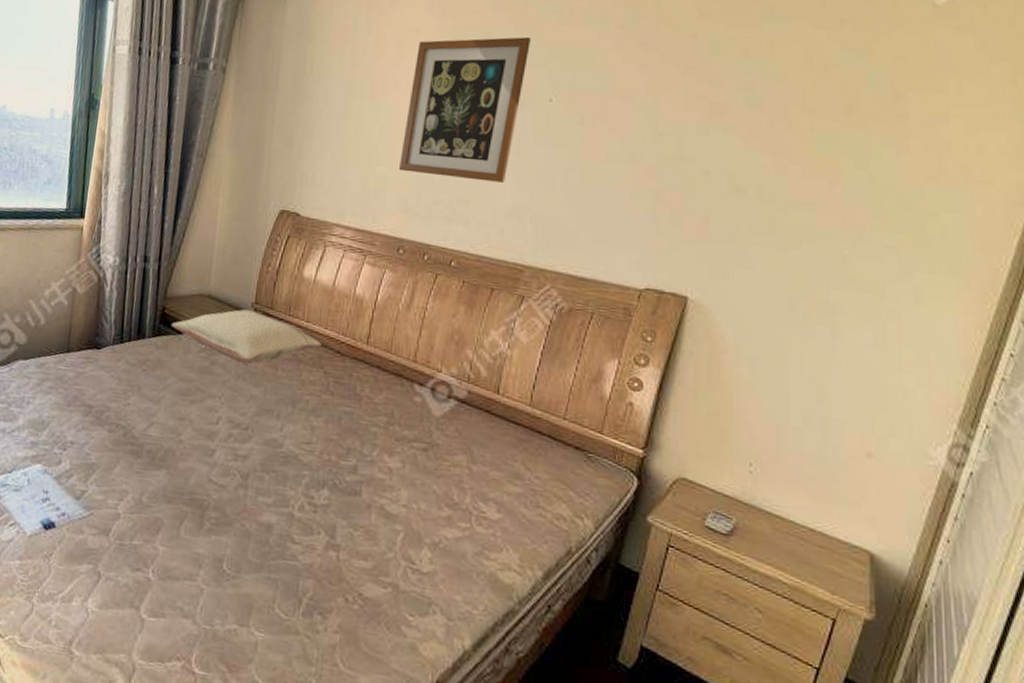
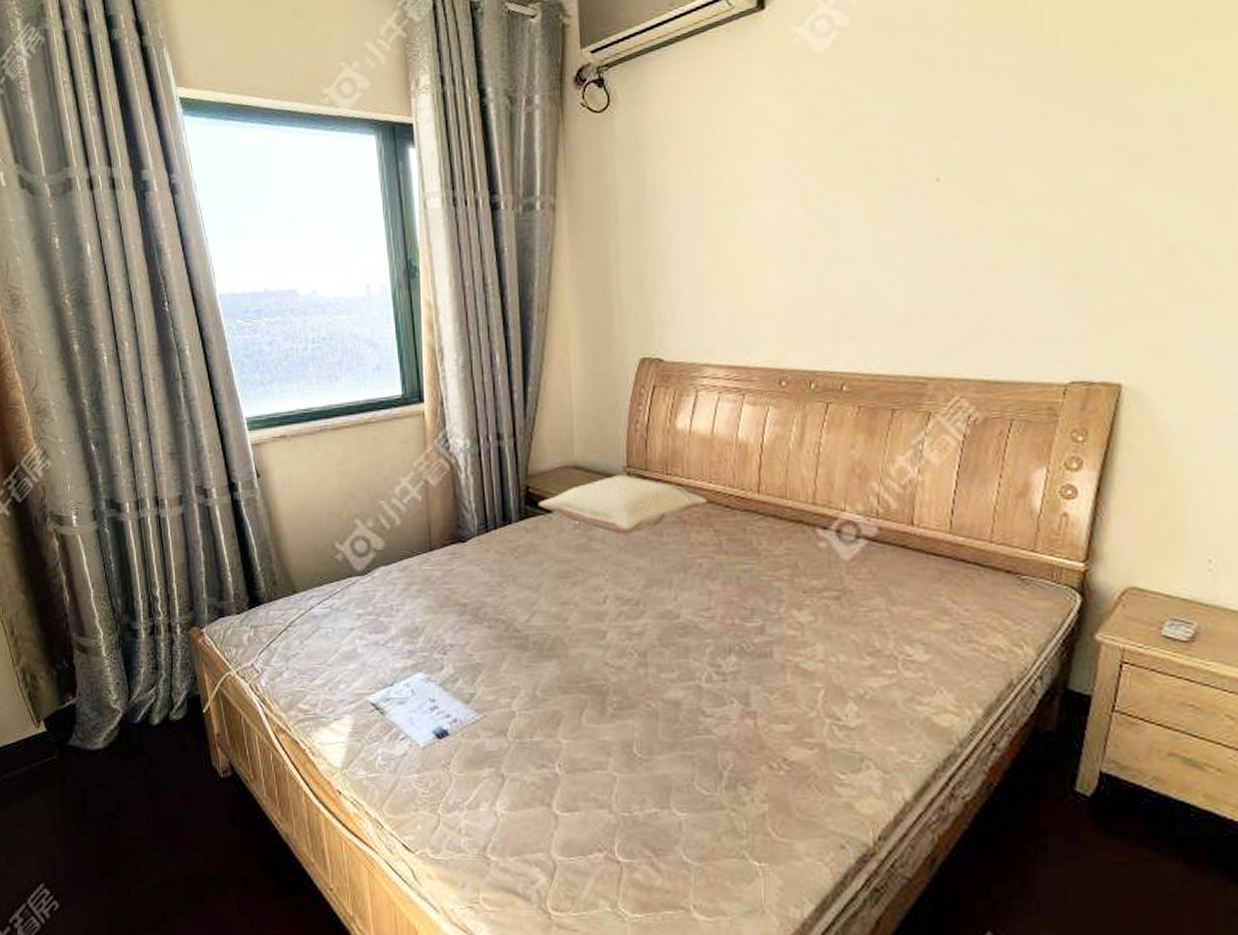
wall art: present [399,37,531,183] -> none [769,108,907,292]

